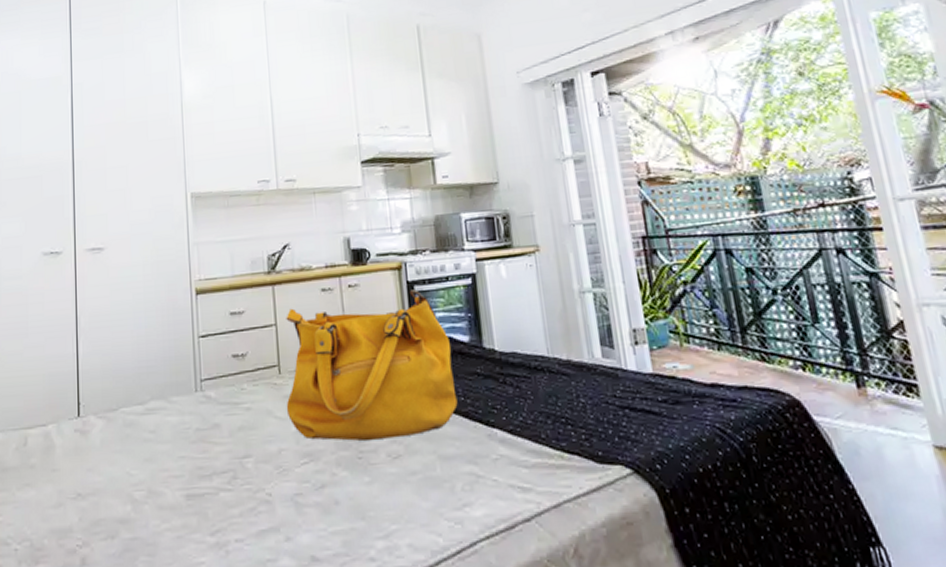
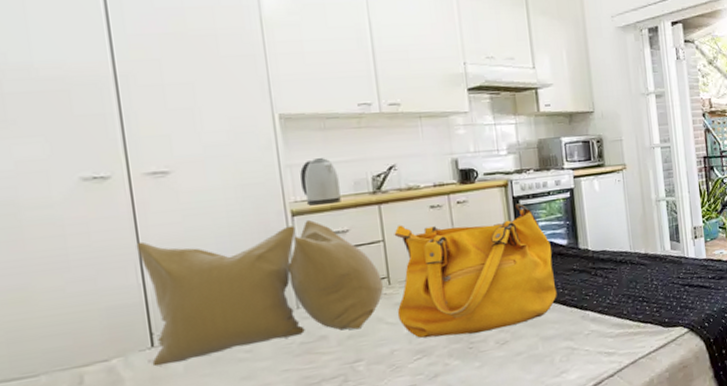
cushion: none [75,298,274,437] -> present [136,219,383,367]
kettle: none [205,236,239,284] -> present [300,158,341,206]

